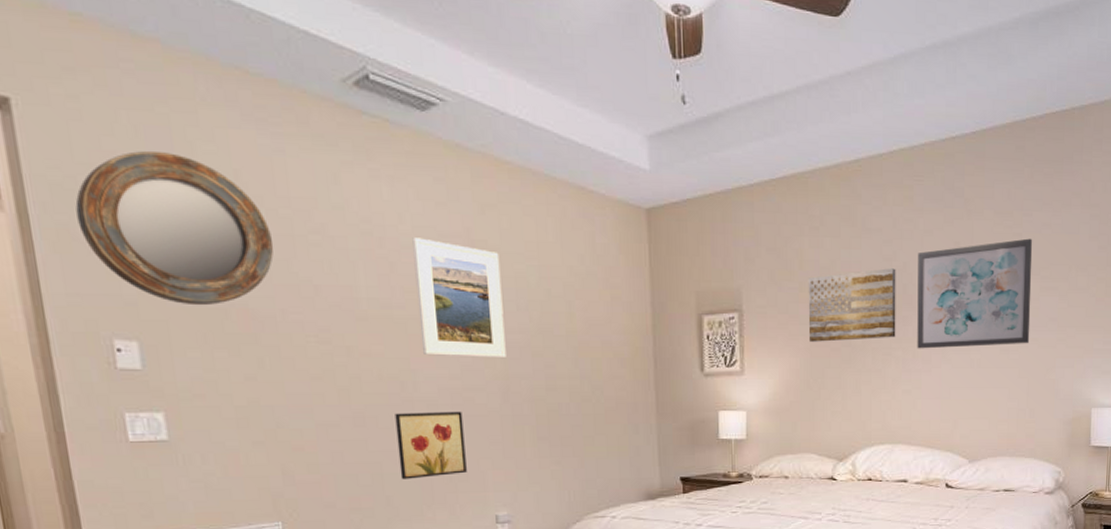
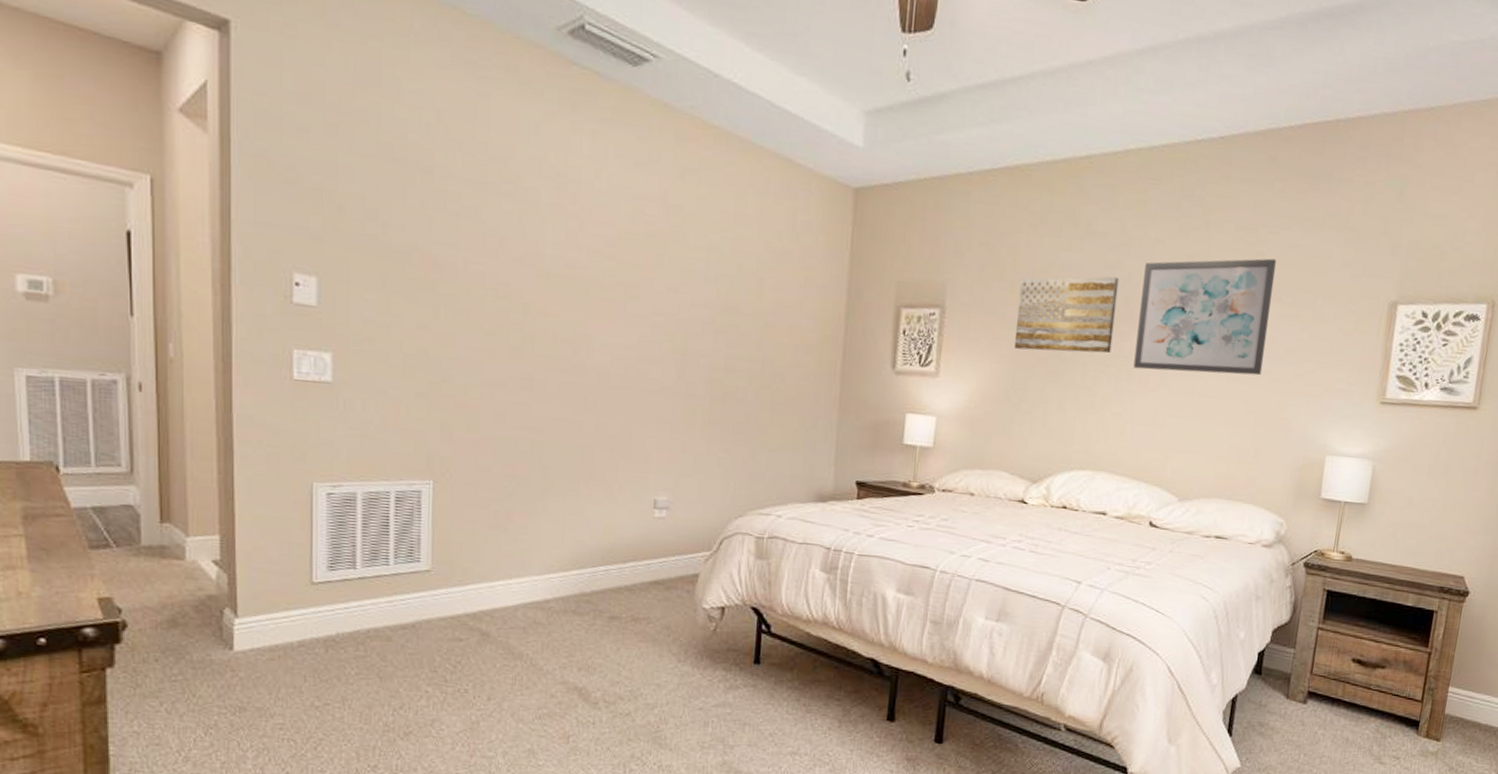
home mirror: present [75,151,274,306] -> none [277,83,466,247]
wall art: present [395,411,467,480] -> none [561,378,634,451]
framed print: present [412,237,506,359] -> none [602,196,694,333]

